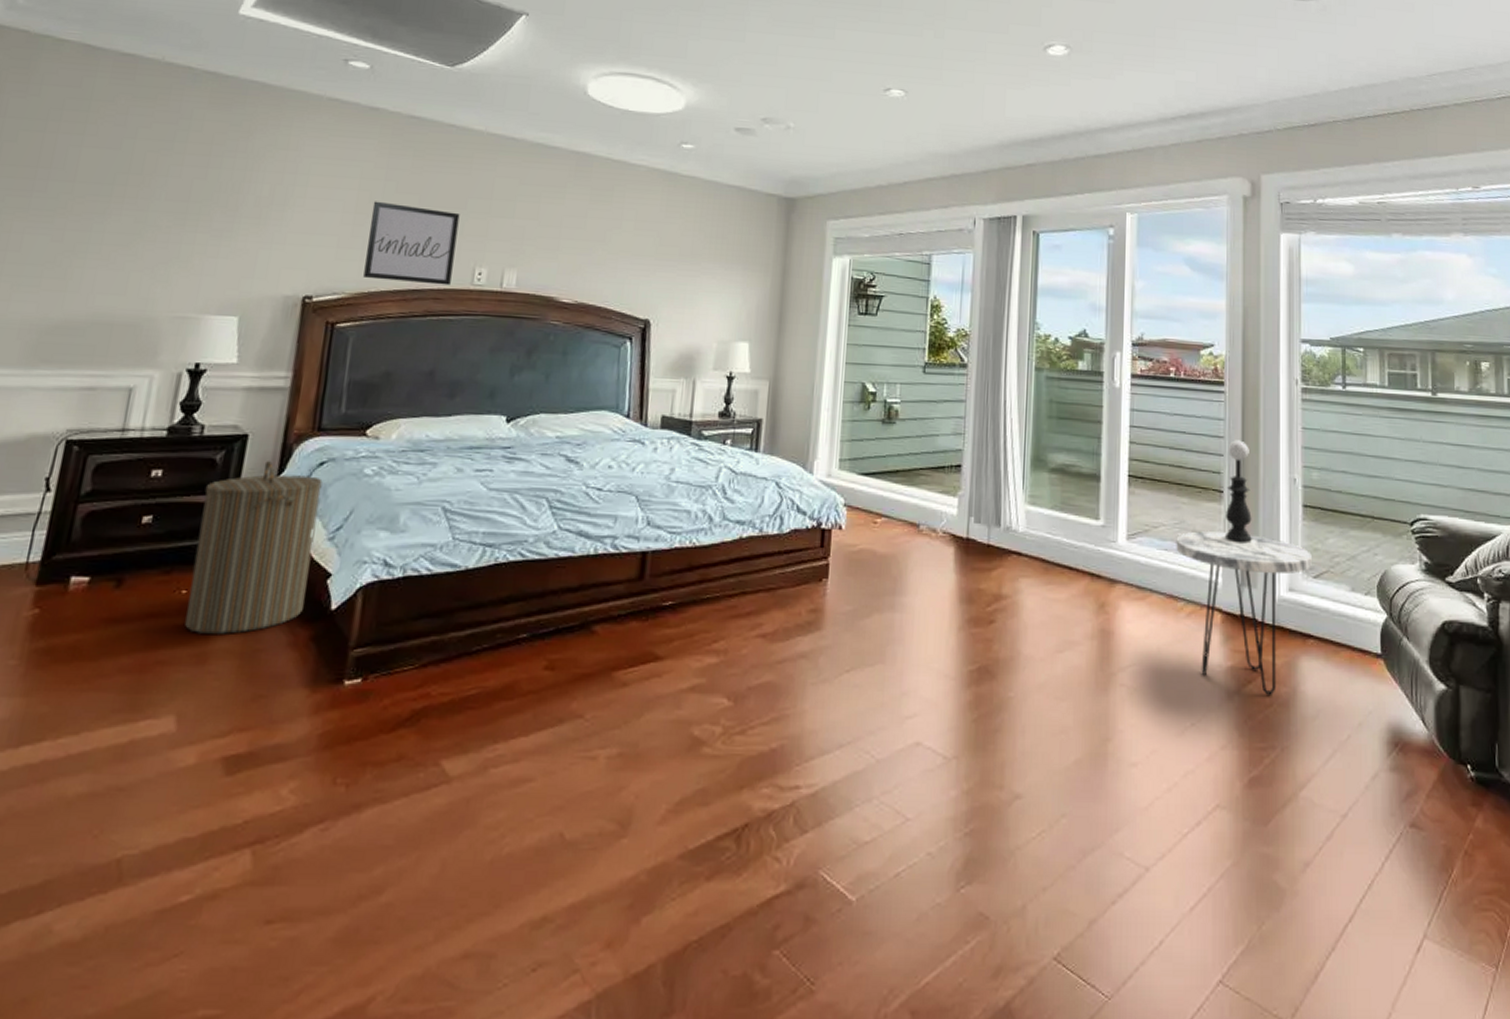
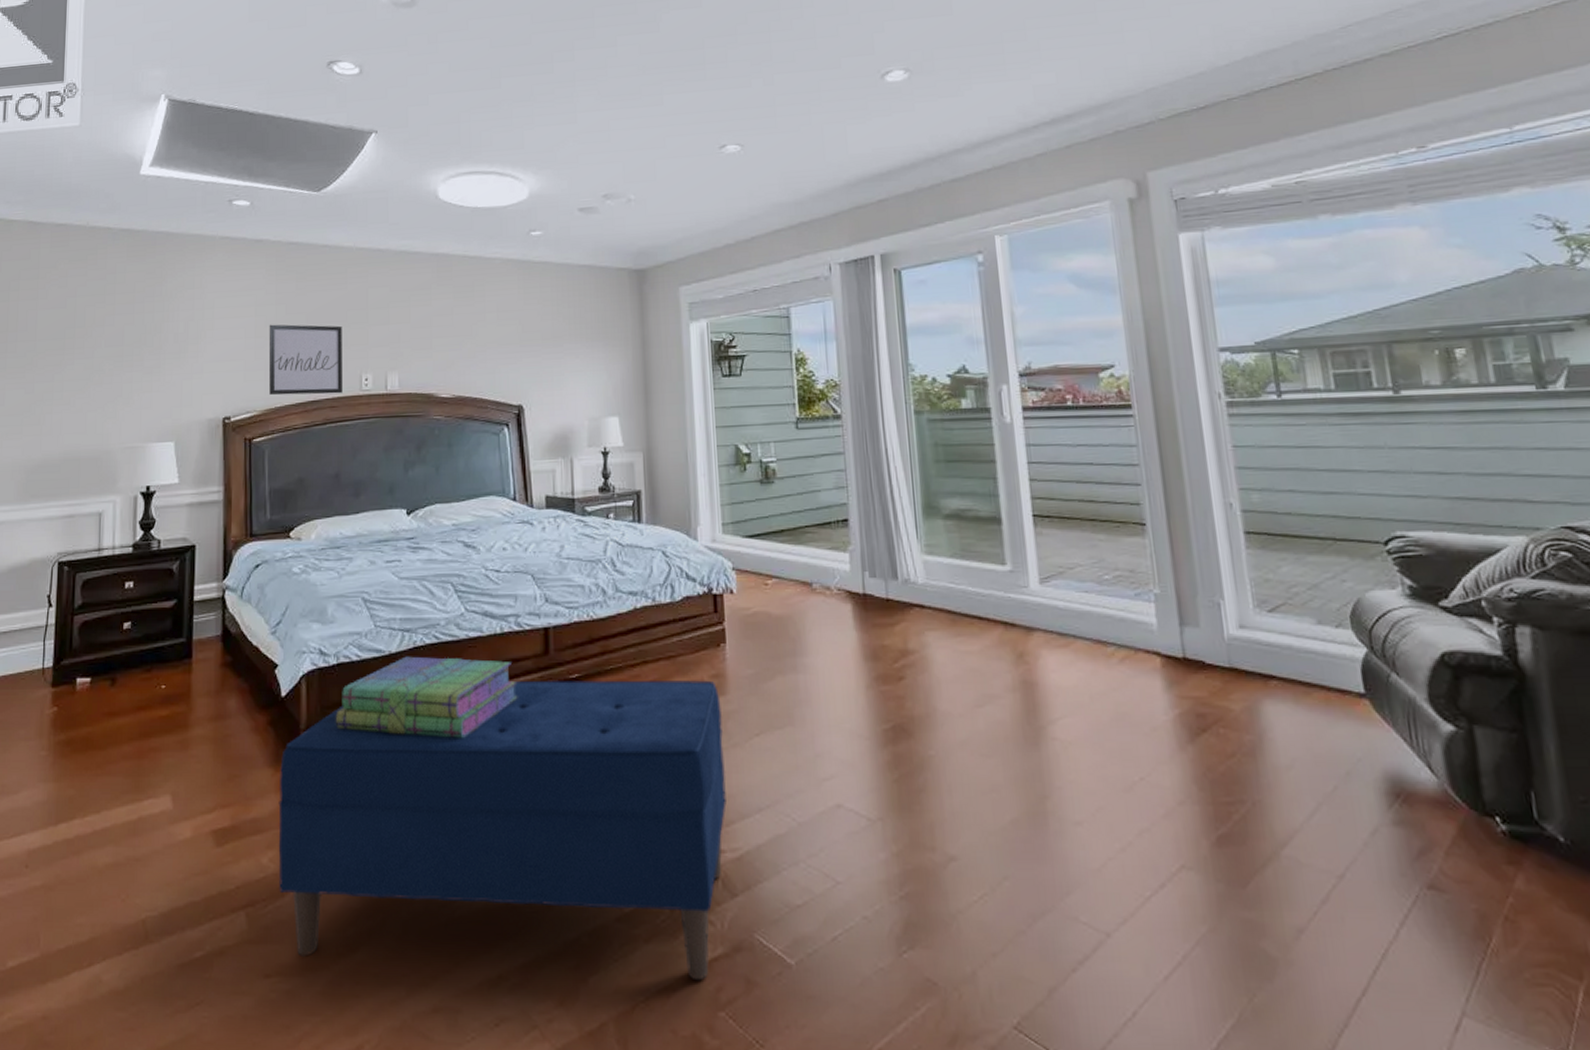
laundry hamper: present [185,461,323,634] -> none [167,567,260,722]
bench: none [297,606,816,919] -> present [278,680,727,981]
stack of books: none [393,573,606,663] -> present [336,656,518,738]
side table: present [1176,531,1312,695] -> none [1096,568,1264,744]
table lamp: present [1224,440,1253,543] -> none [1145,466,1189,579]

